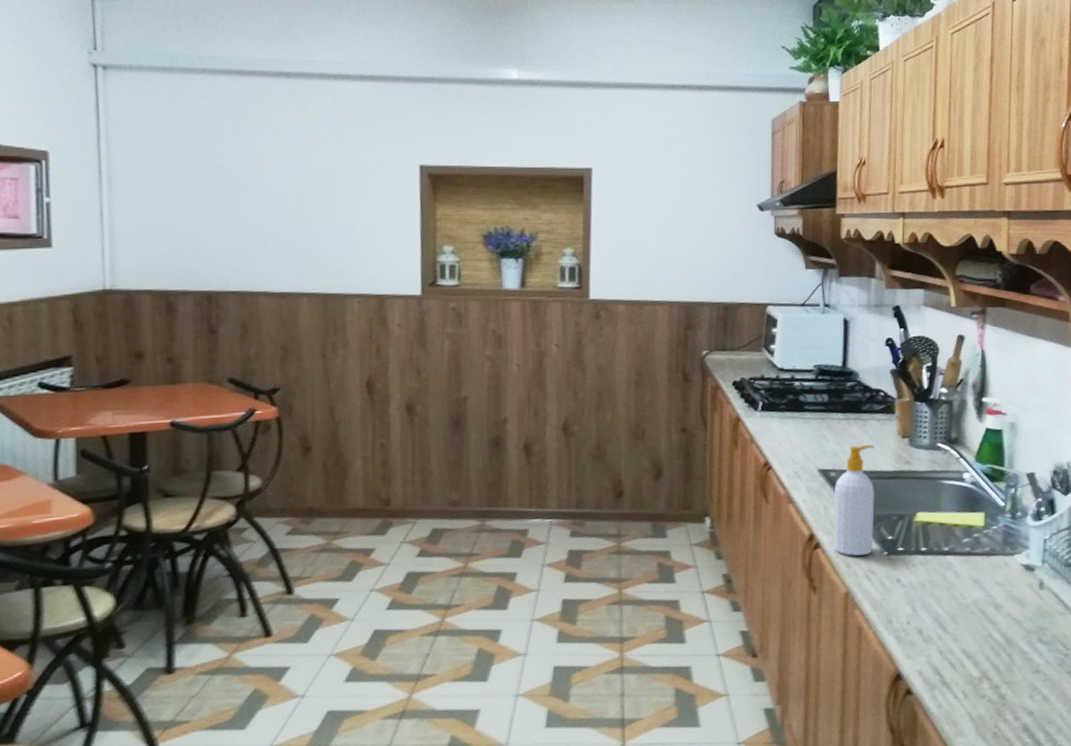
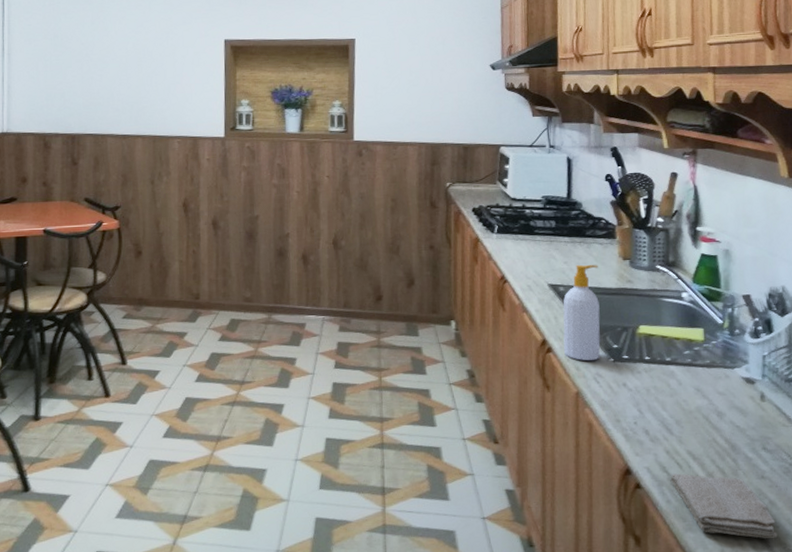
washcloth: none [942,674,1049,737] -> present [670,473,778,538]

